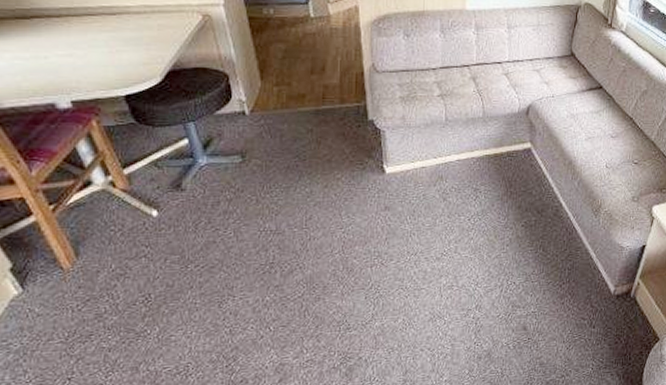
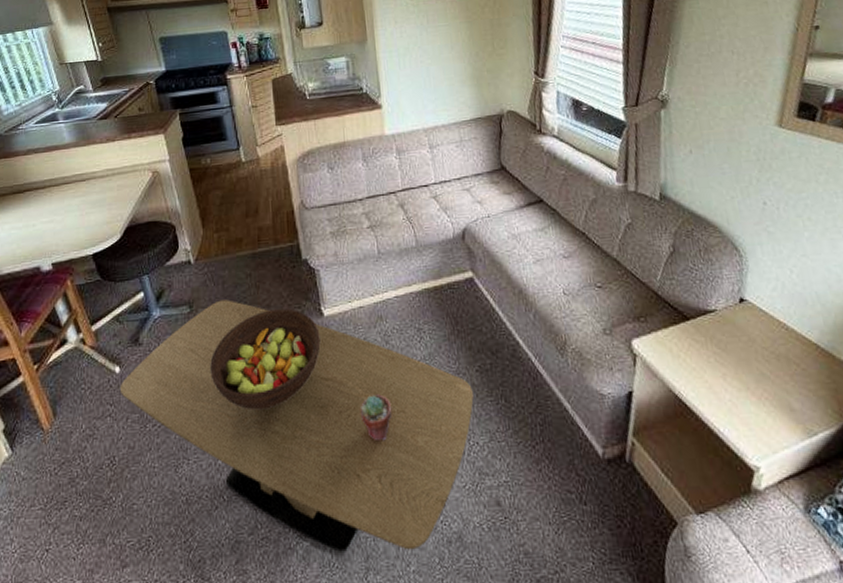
coffee table: none [157,152,517,369] -> present [119,299,474,552]
fruit bowl: none [262,165,380,254] -> present [210,308,321,410]
potted succulent: none [412,243,443,281] -> present [360,394,393,442]

